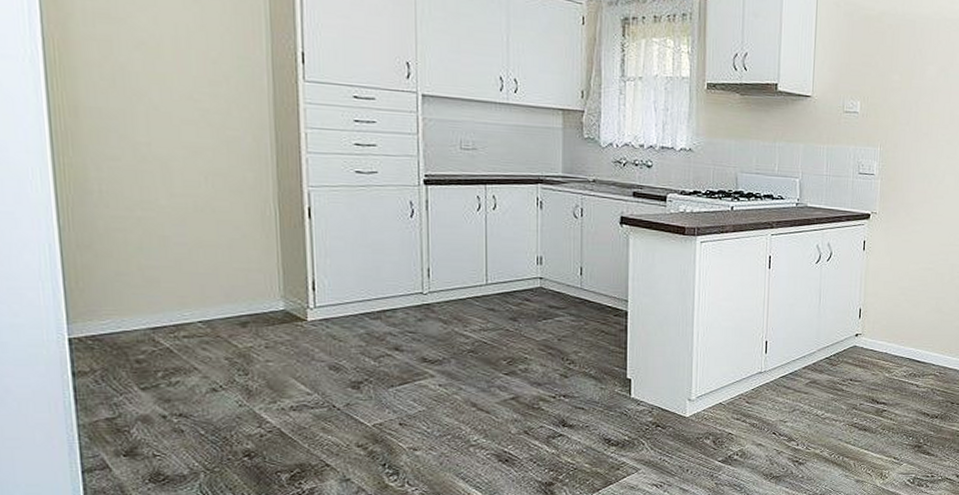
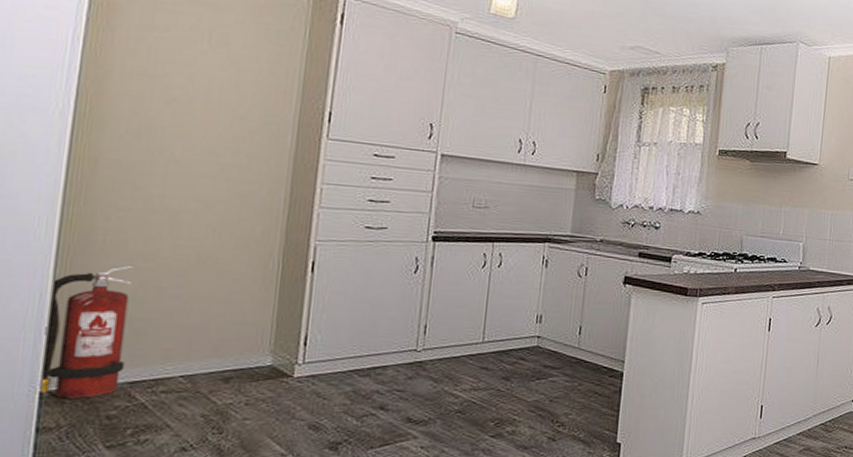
fire extinguisher: none [60,214,144,345] -> present [37,265,133,400]

